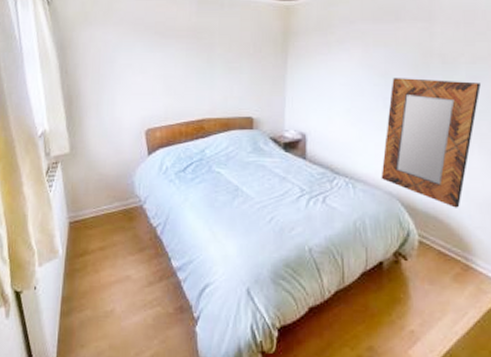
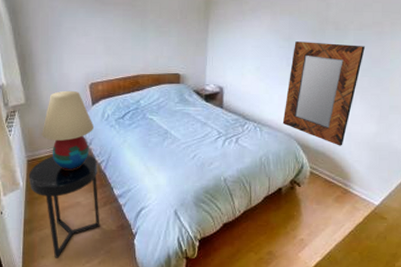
side table: none [69,215,154,349] -> present [29,154,100,258]
table lamp: none [87,137,150,236] -> present [42,90,95,171]

